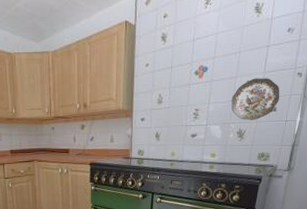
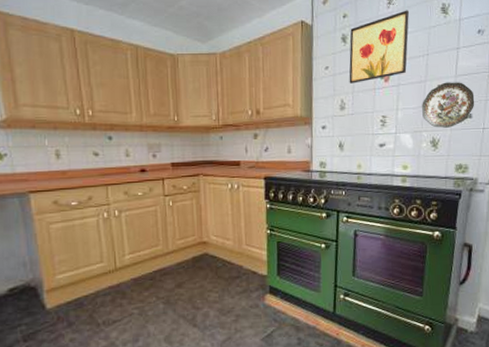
wall art: none [167,10,224,80] -> present [349,10,409,84]

